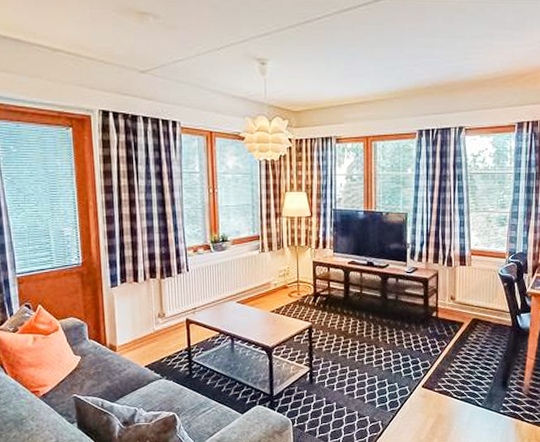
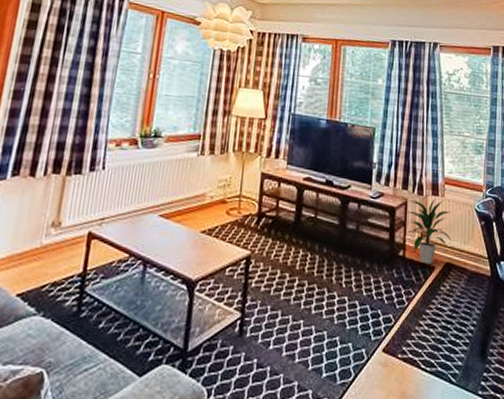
indoor plant: none [438,268,478,321] -> present [407,198,452,265]

